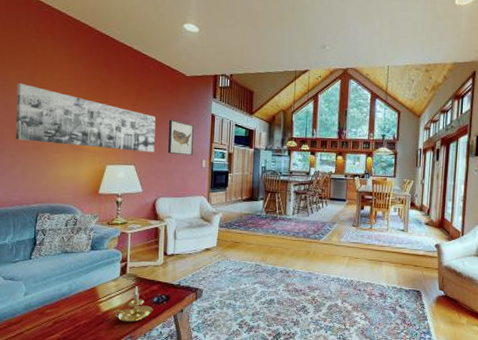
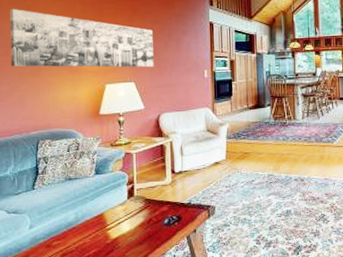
candle holder: present [112,286,153,323] -> none [121,208,165,248]
wall art: present [167,119,194,156] -> none [167,31,193,67]

